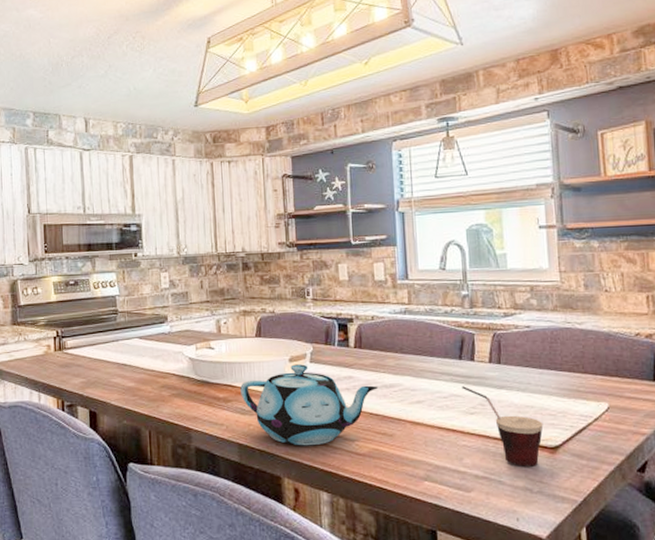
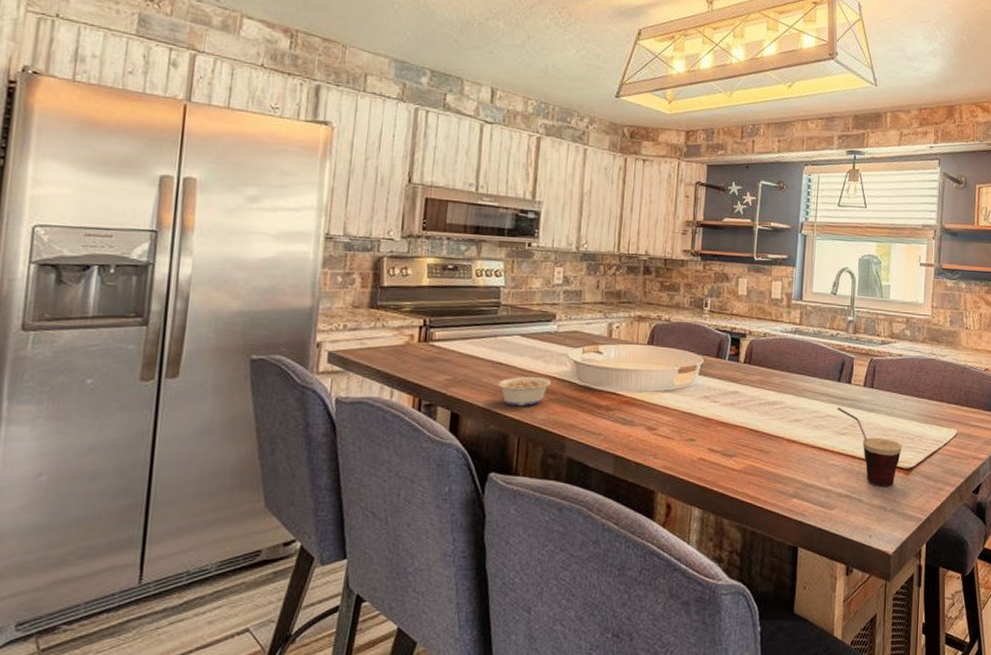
legume: none [114,374,172,402] -> present [486,376,552,406]
teapot: present [240,364,378,446] -> none [624,376,761,460]

